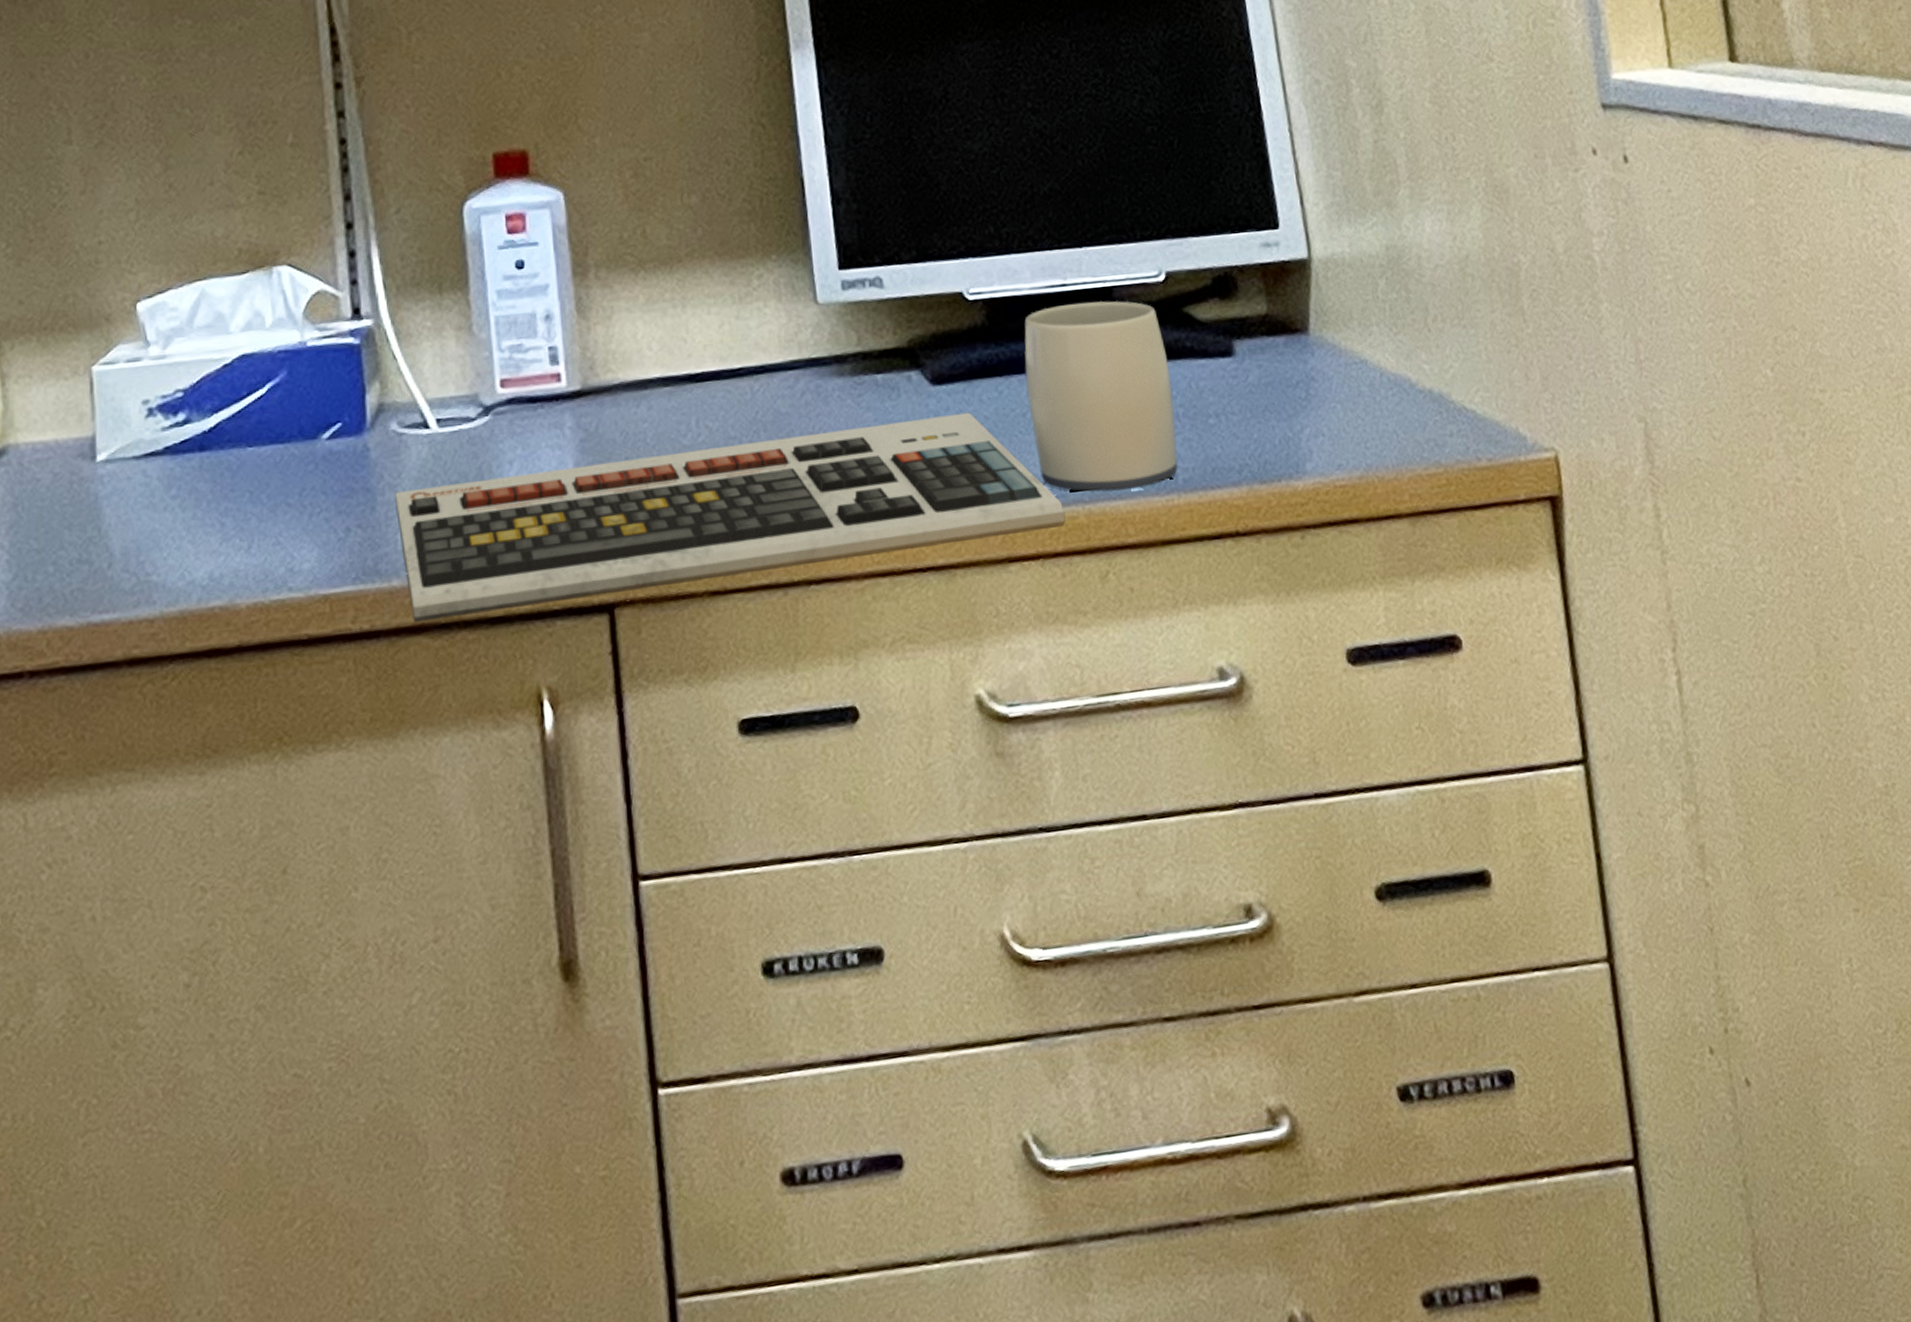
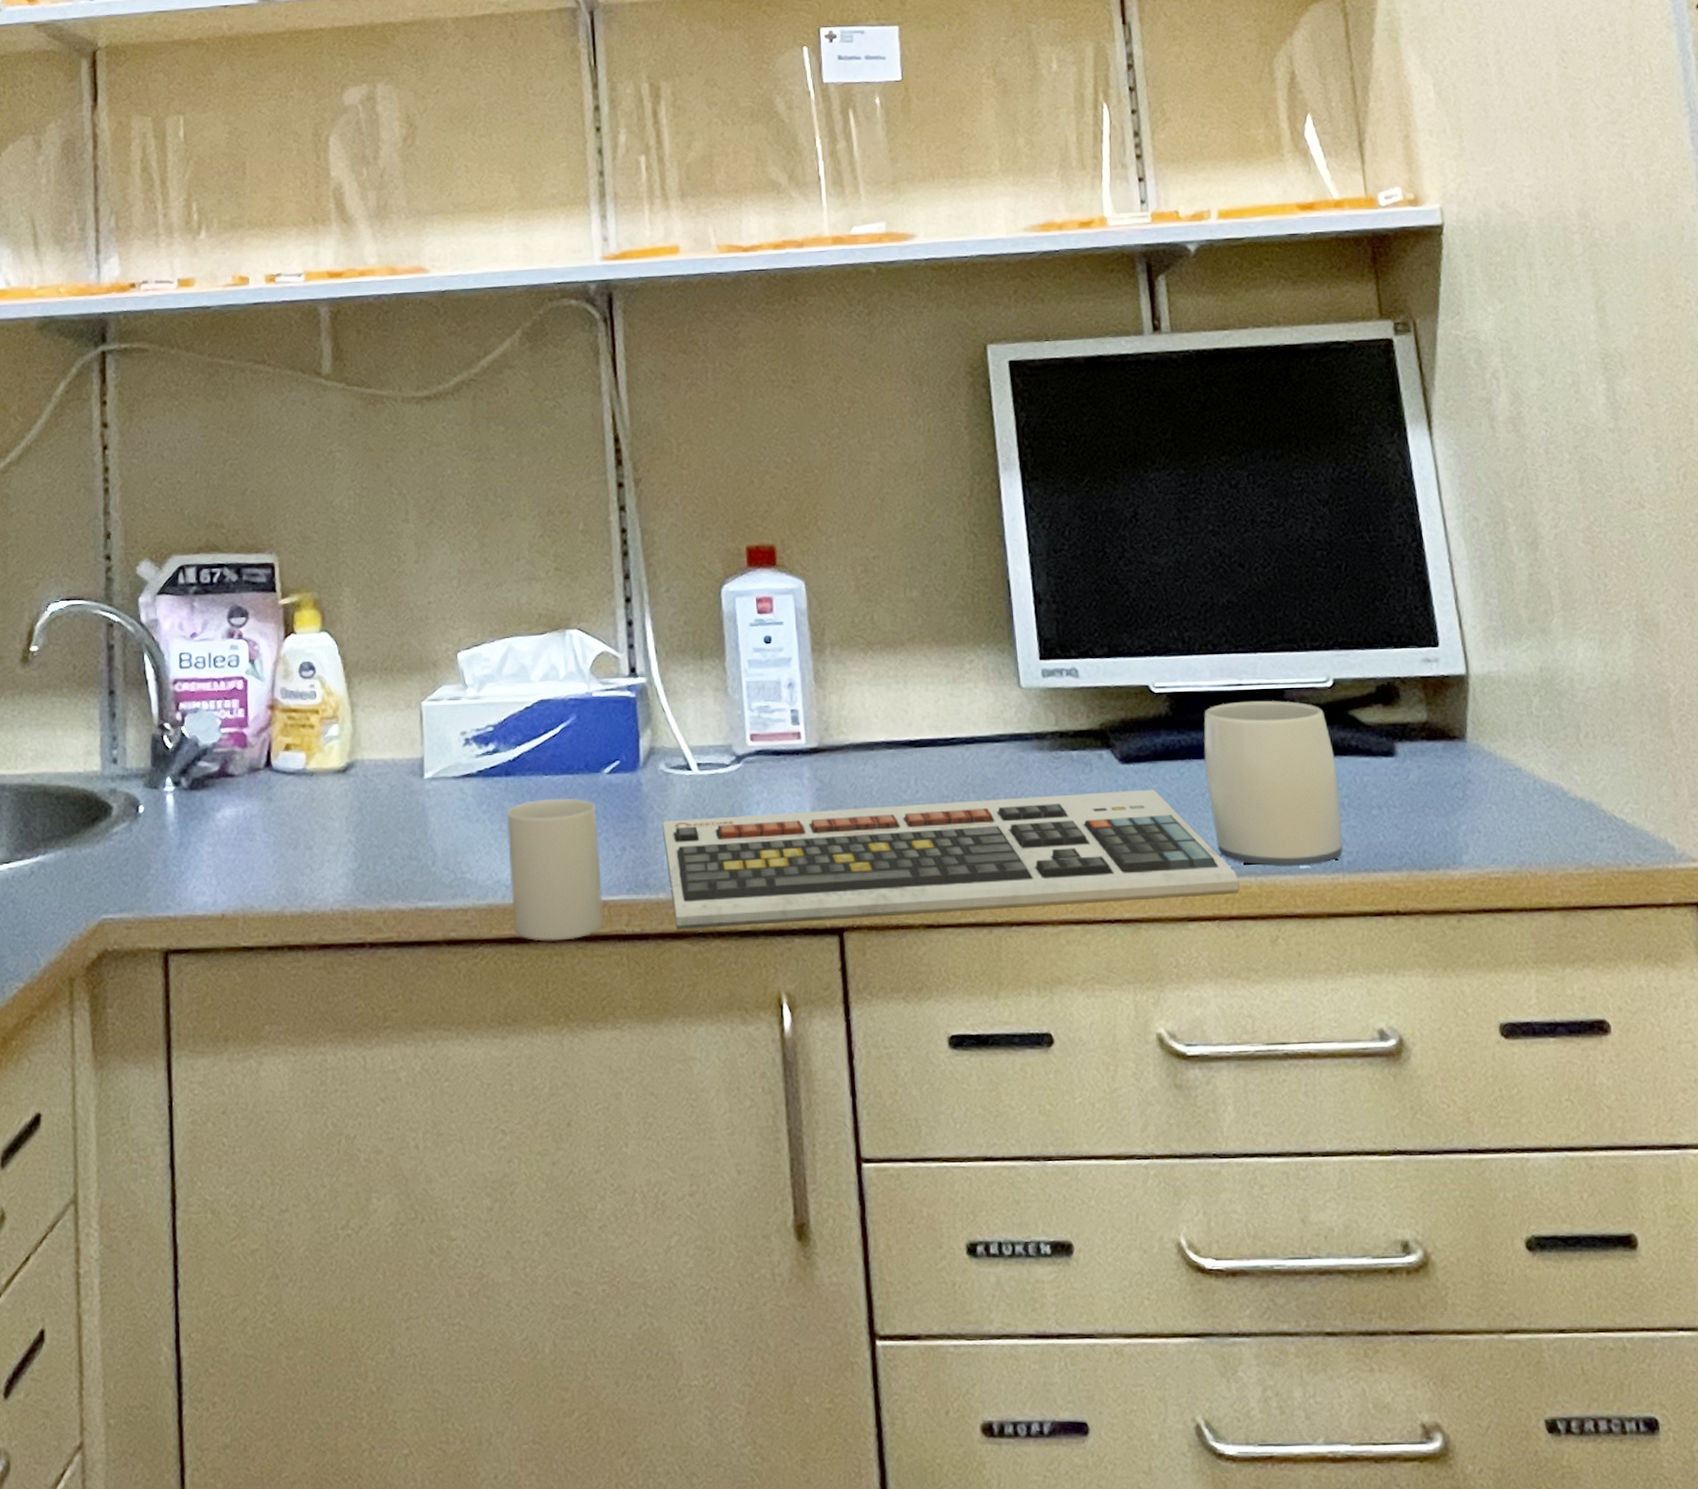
mug: none [202,472,324,652] -> present [507,798,604,942]

